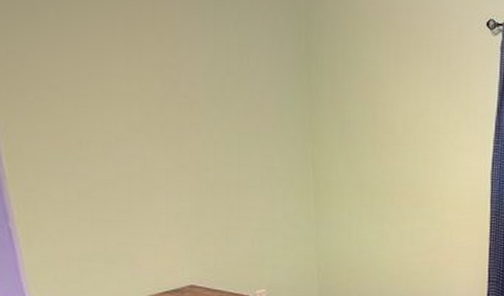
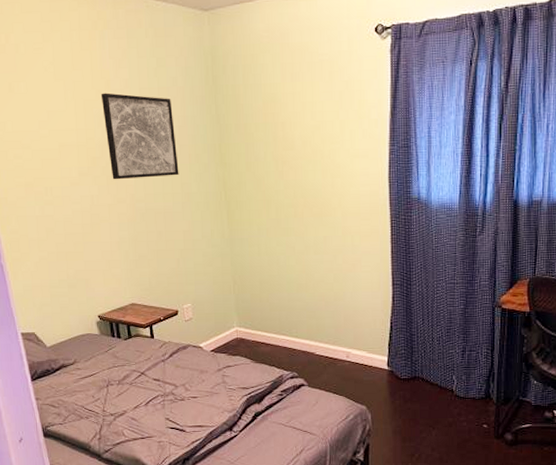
wall art: none [162,38,259,146] -> present [100,93,179,180]

